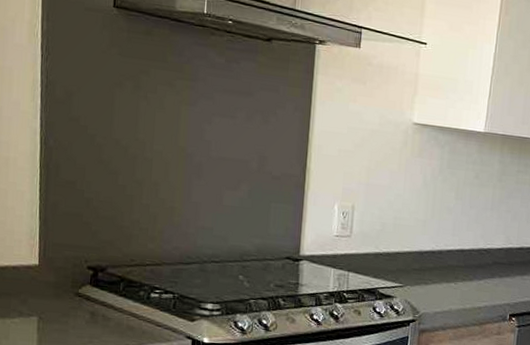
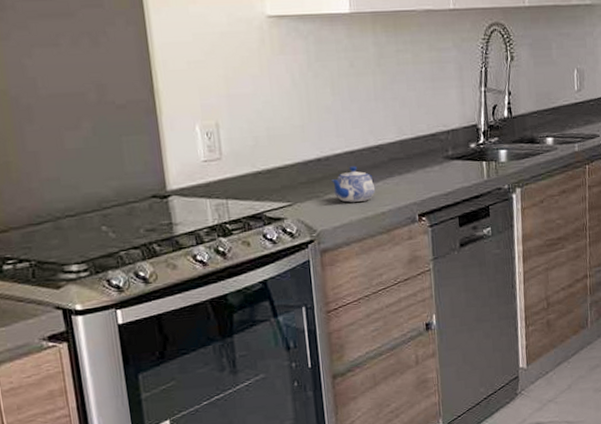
teapot: none [440,262,477,295] -> present [331,166,376,203]

